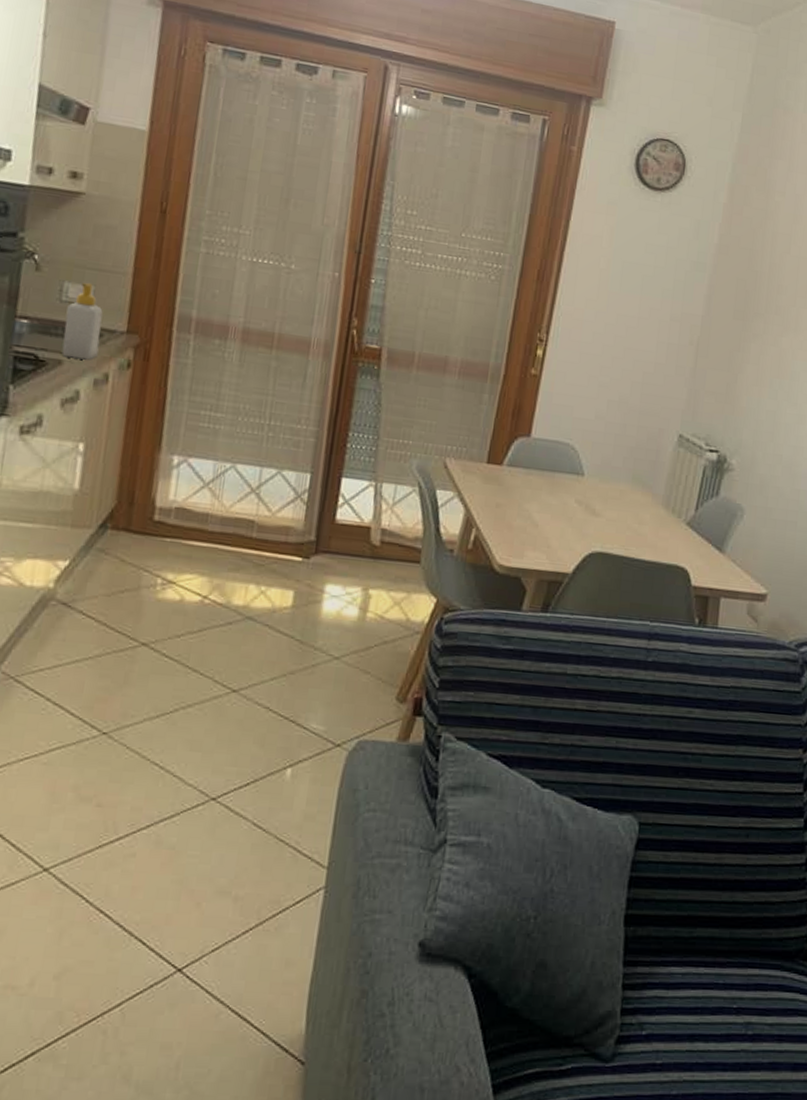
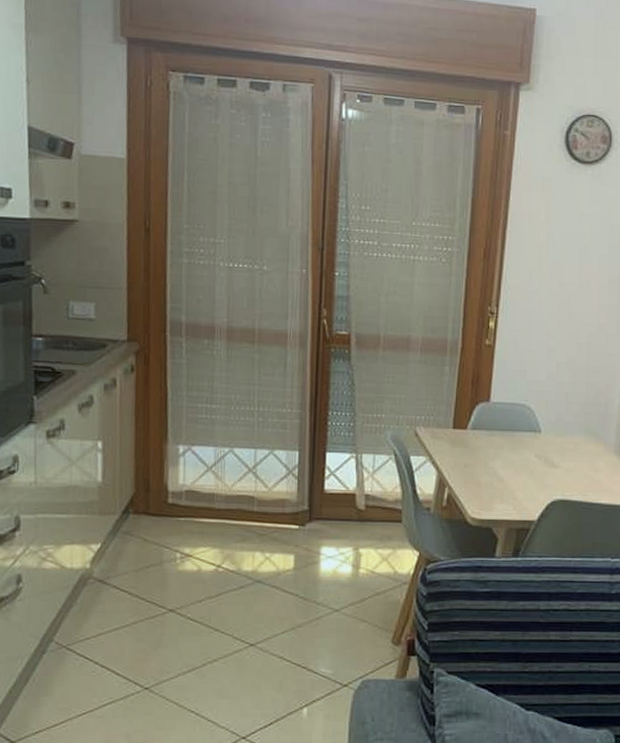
soap bottle: present [61,282,103,361] -> none [73,299,106,369]

